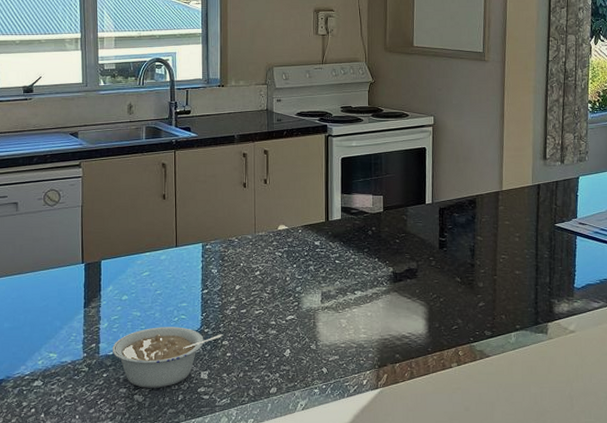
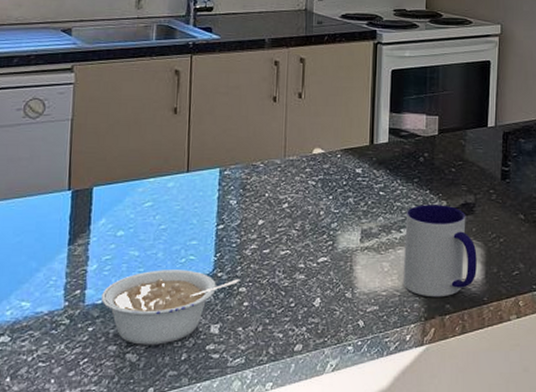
mug: none [358,270,421,349] -> present [402,204,477,297]

